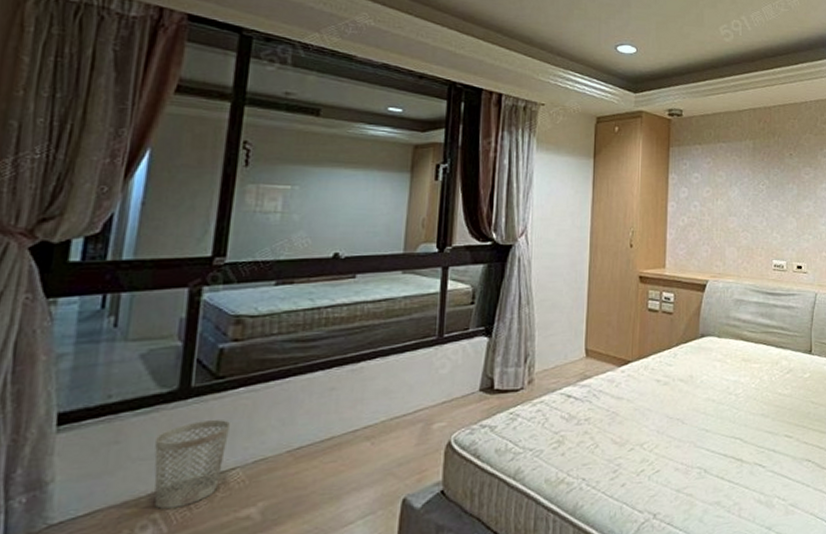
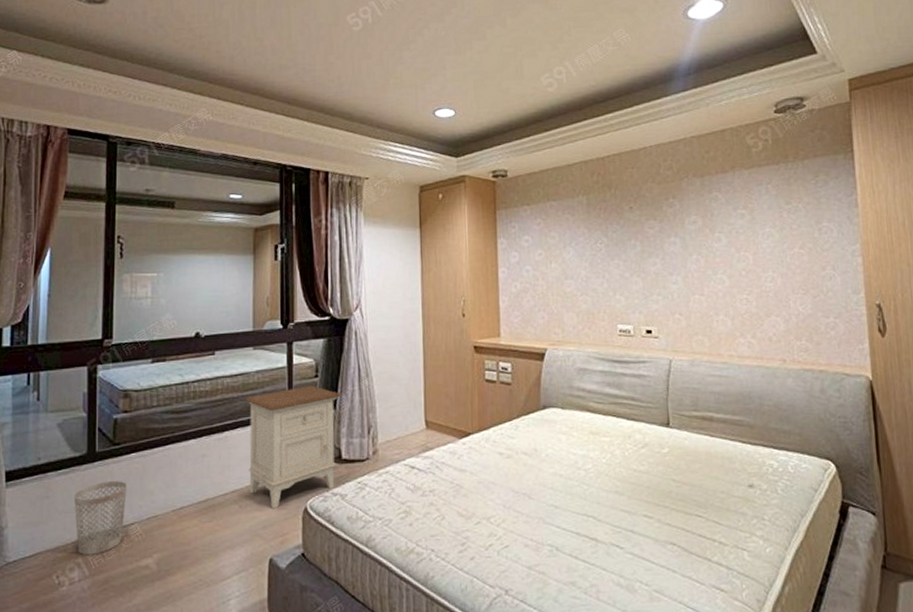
nightstand: none [385,313,499,444] -> present [245,385,342,508]

